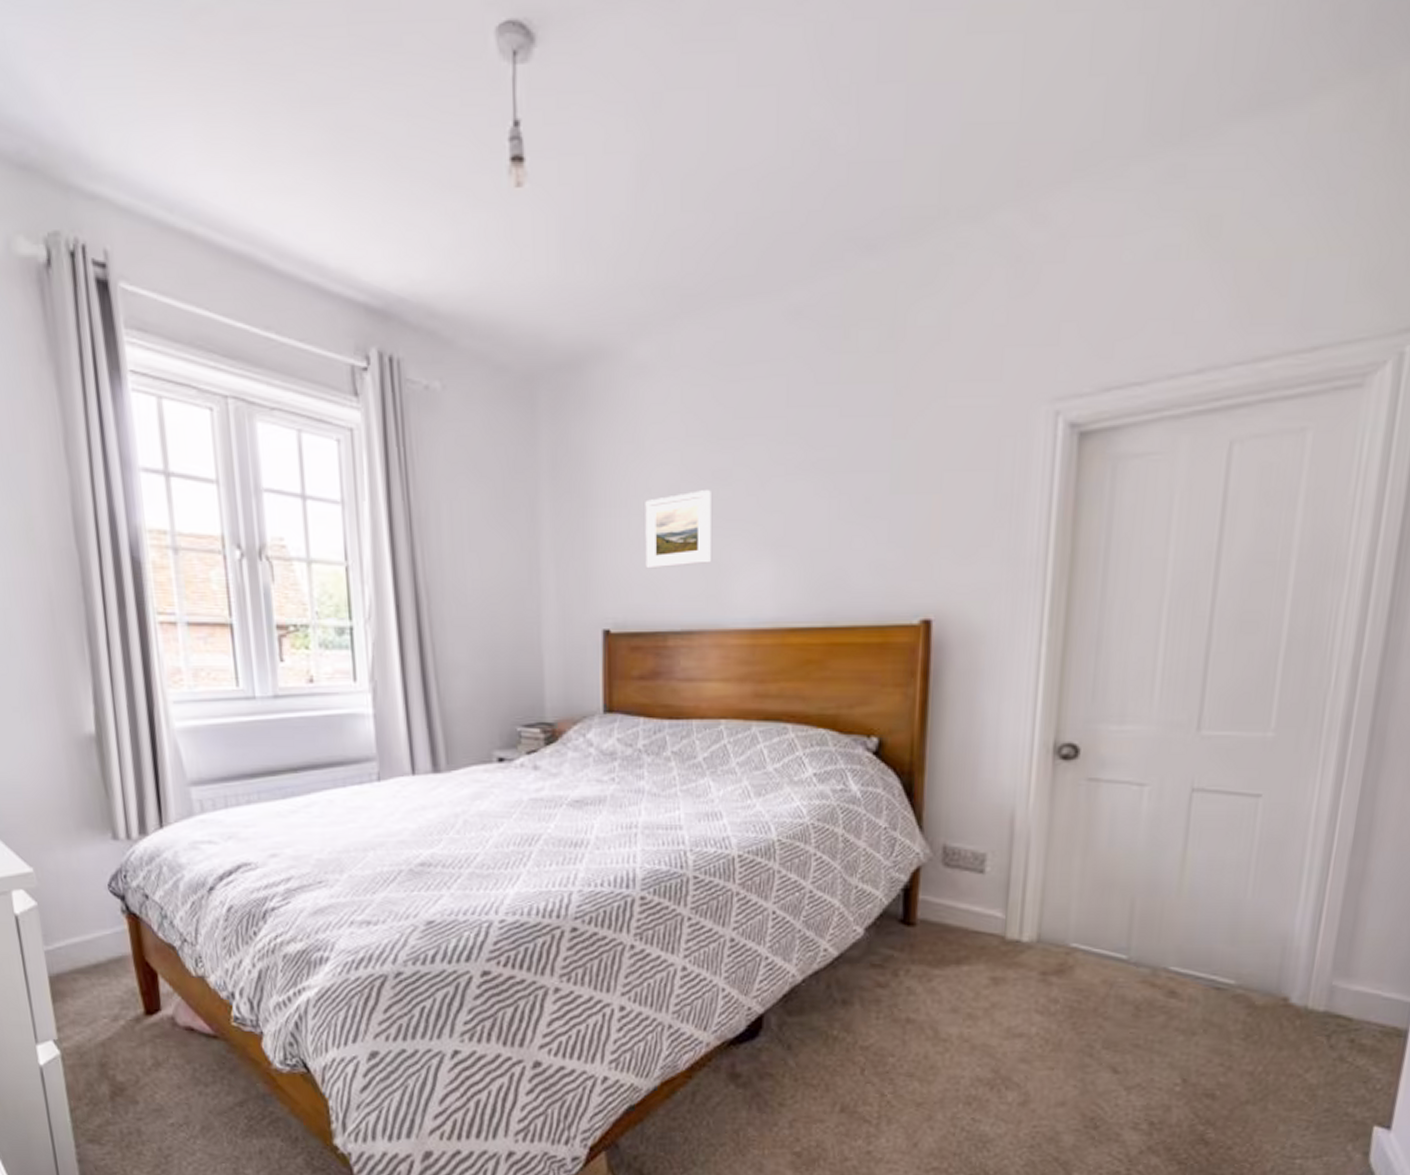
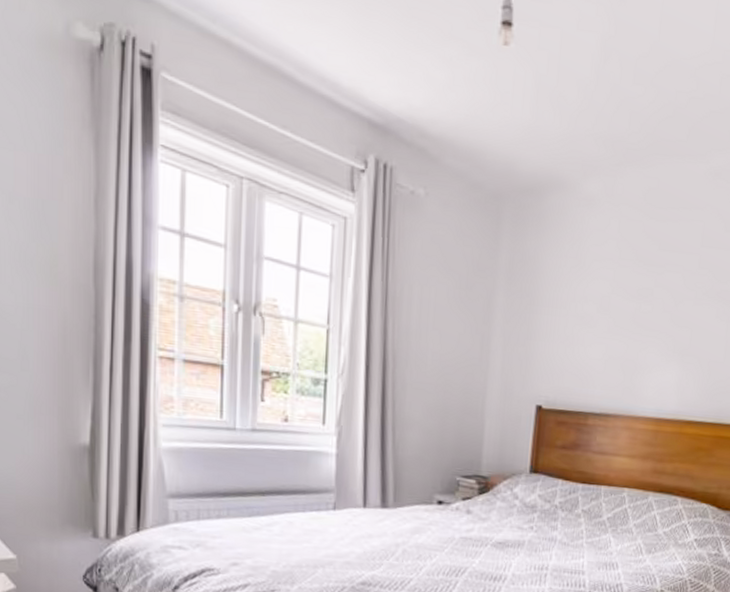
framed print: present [645,490,711,569] -> none [576,303,635,362]

